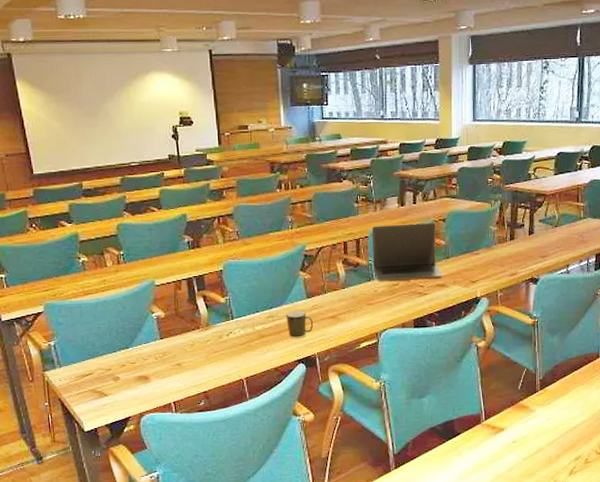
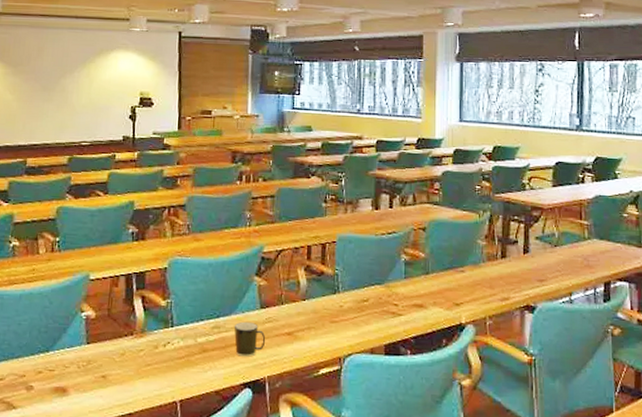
laptop computer: present [372,223,444,282] -> none [340,230,422,297]

